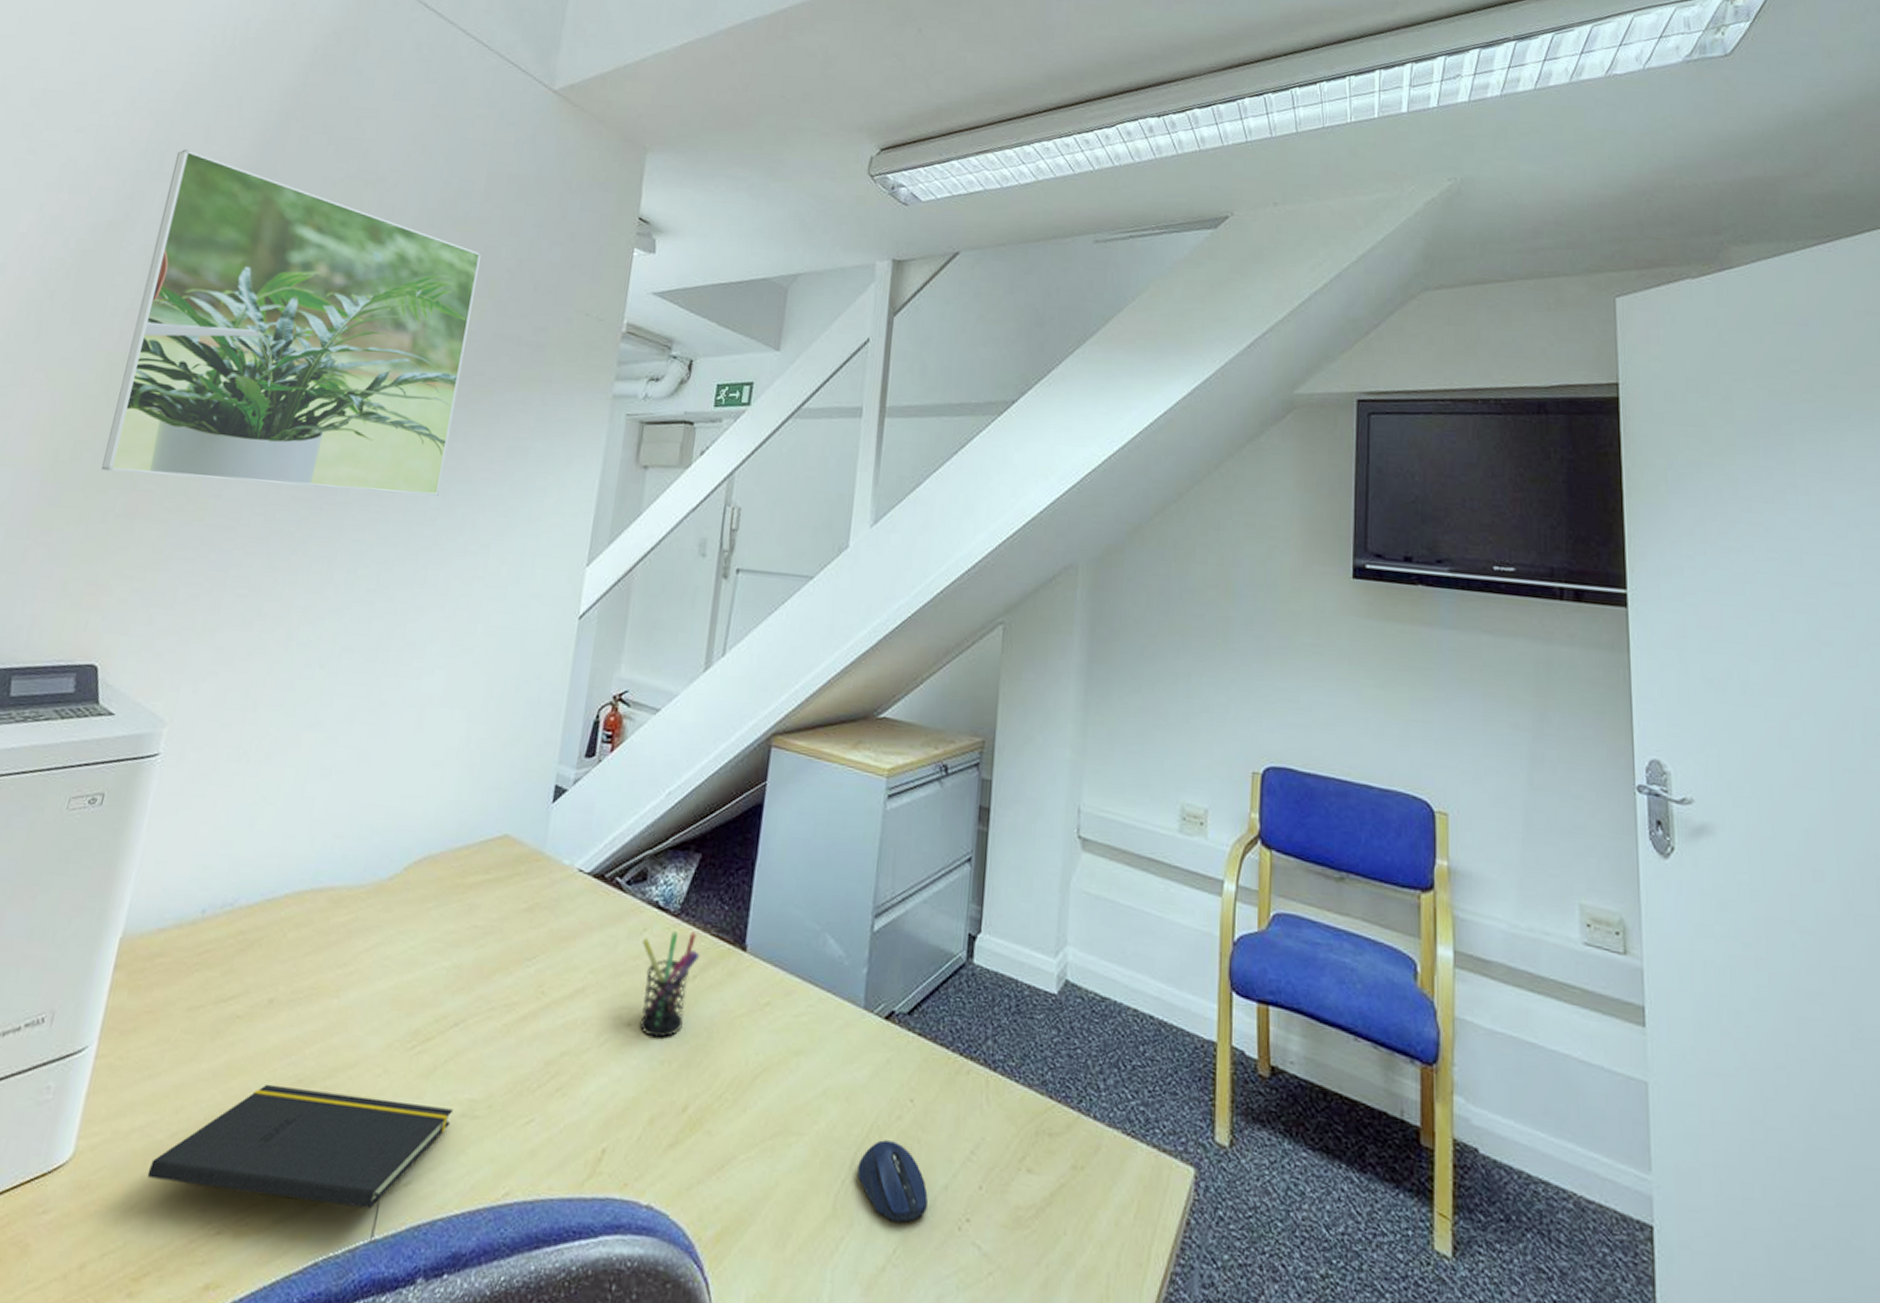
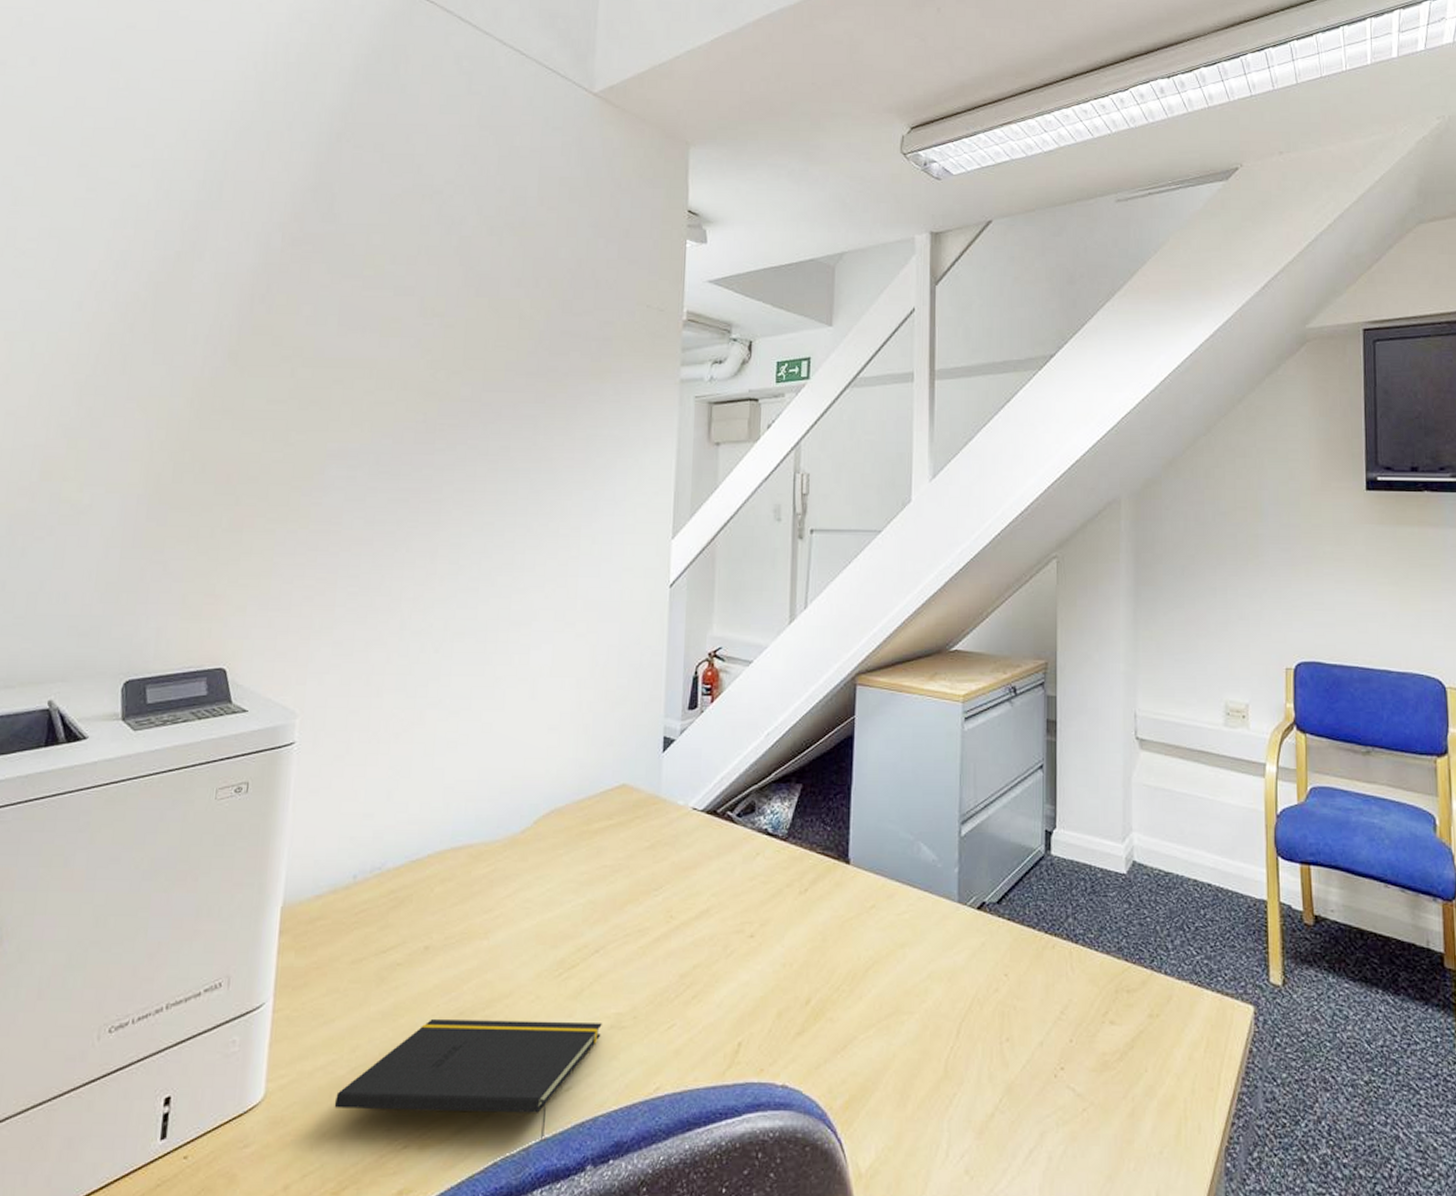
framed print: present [101,149,481,496] -> none [203,177,541,490]
pen holder: present [639,931,700,1038] -> none [756,852,809,945]
computer mouse: present [857,1140,928,1223] -> none [964,1010,1026,1076]

